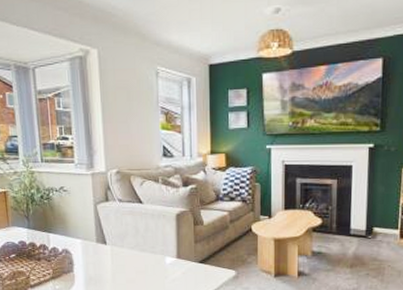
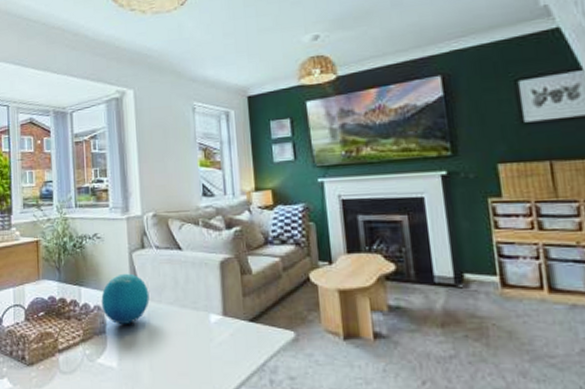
decorative orb: none [68,222,113,266] -> present [101,273,150,325]

